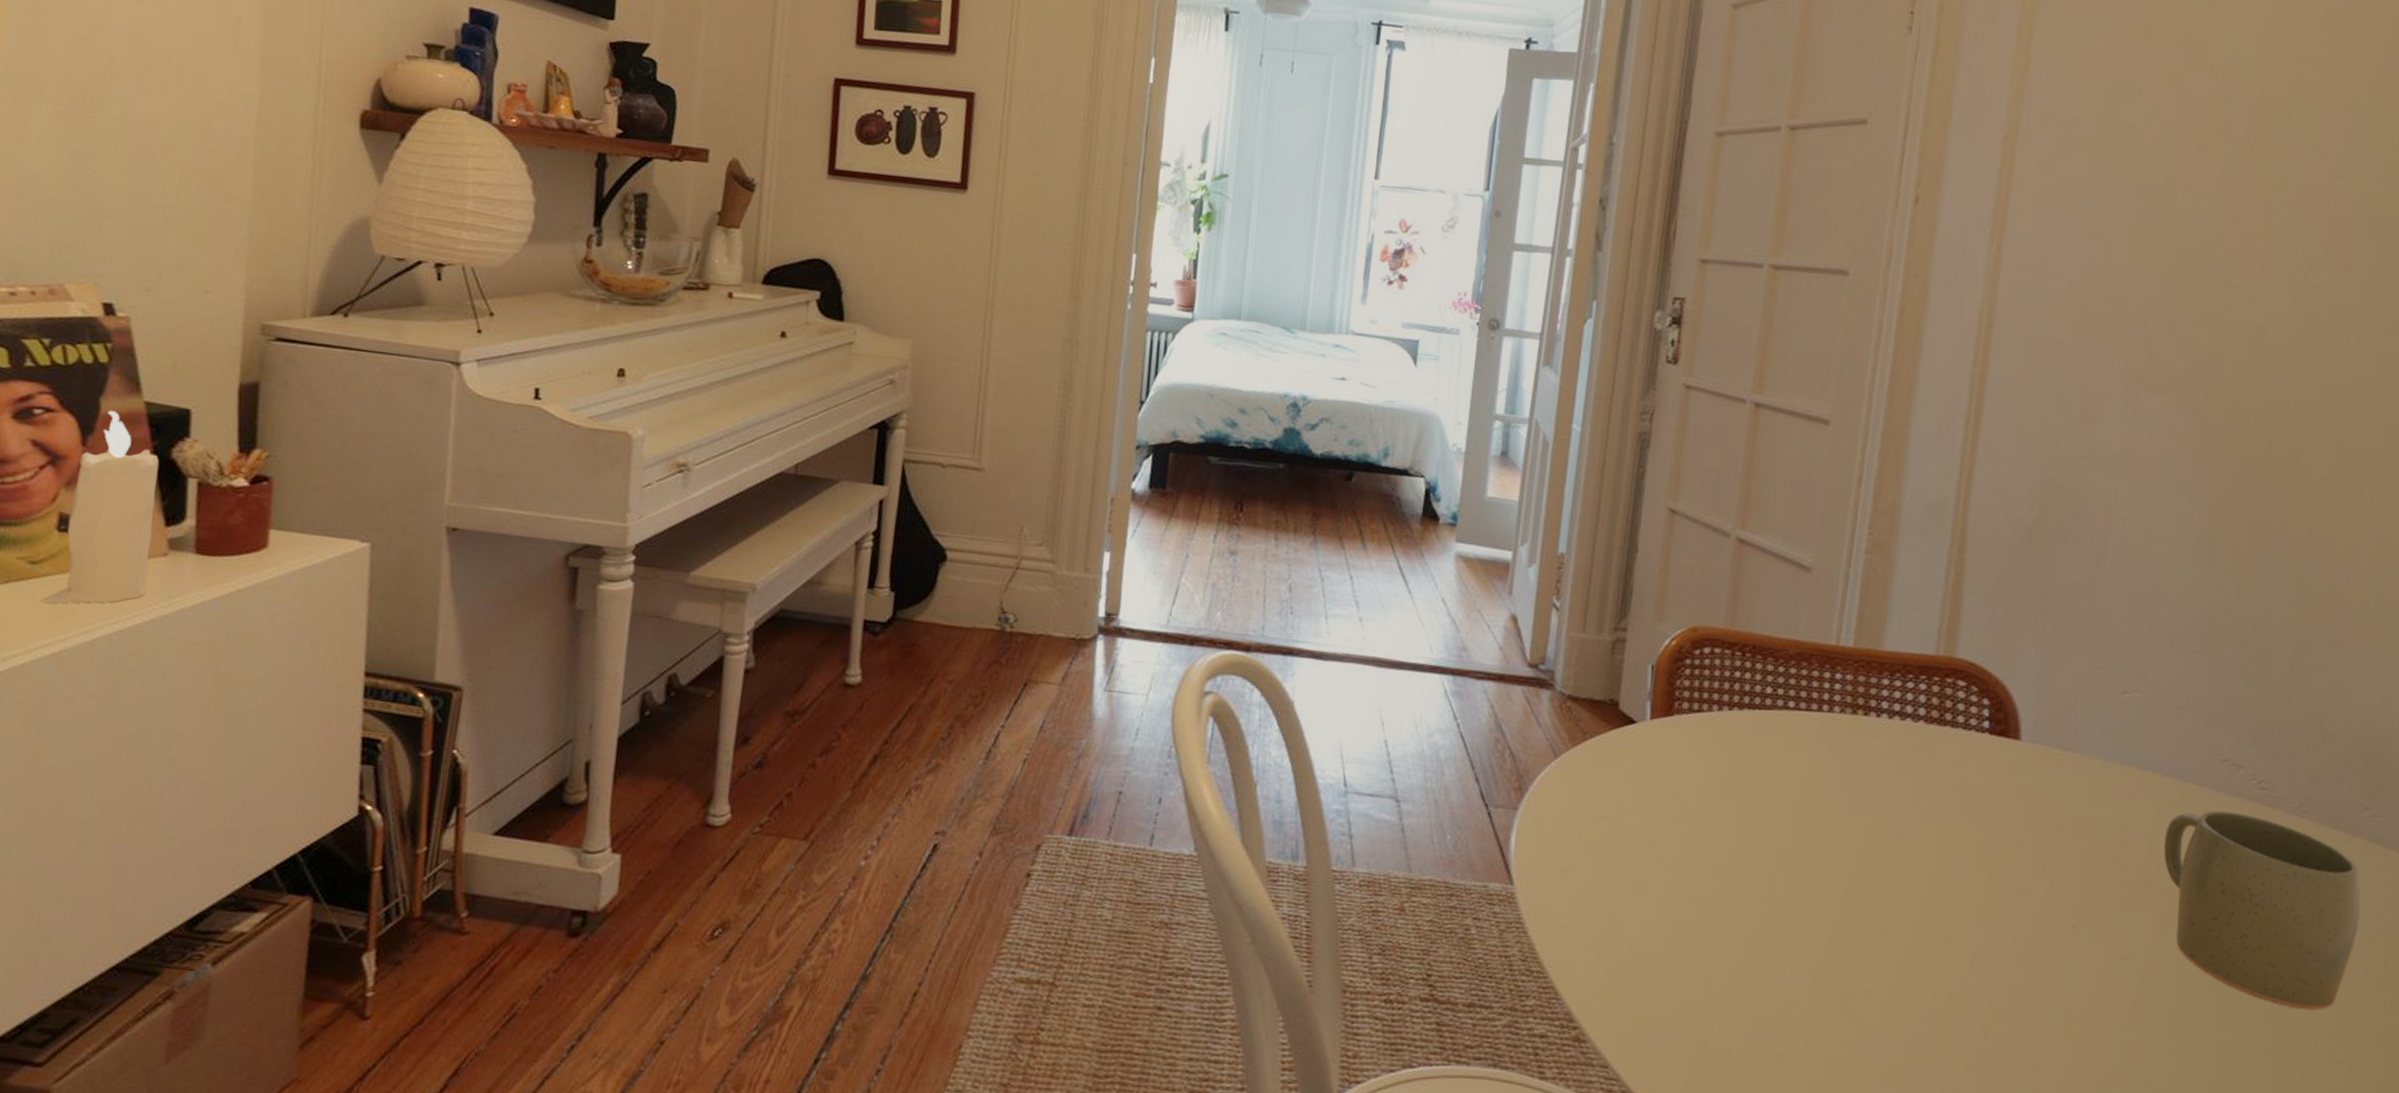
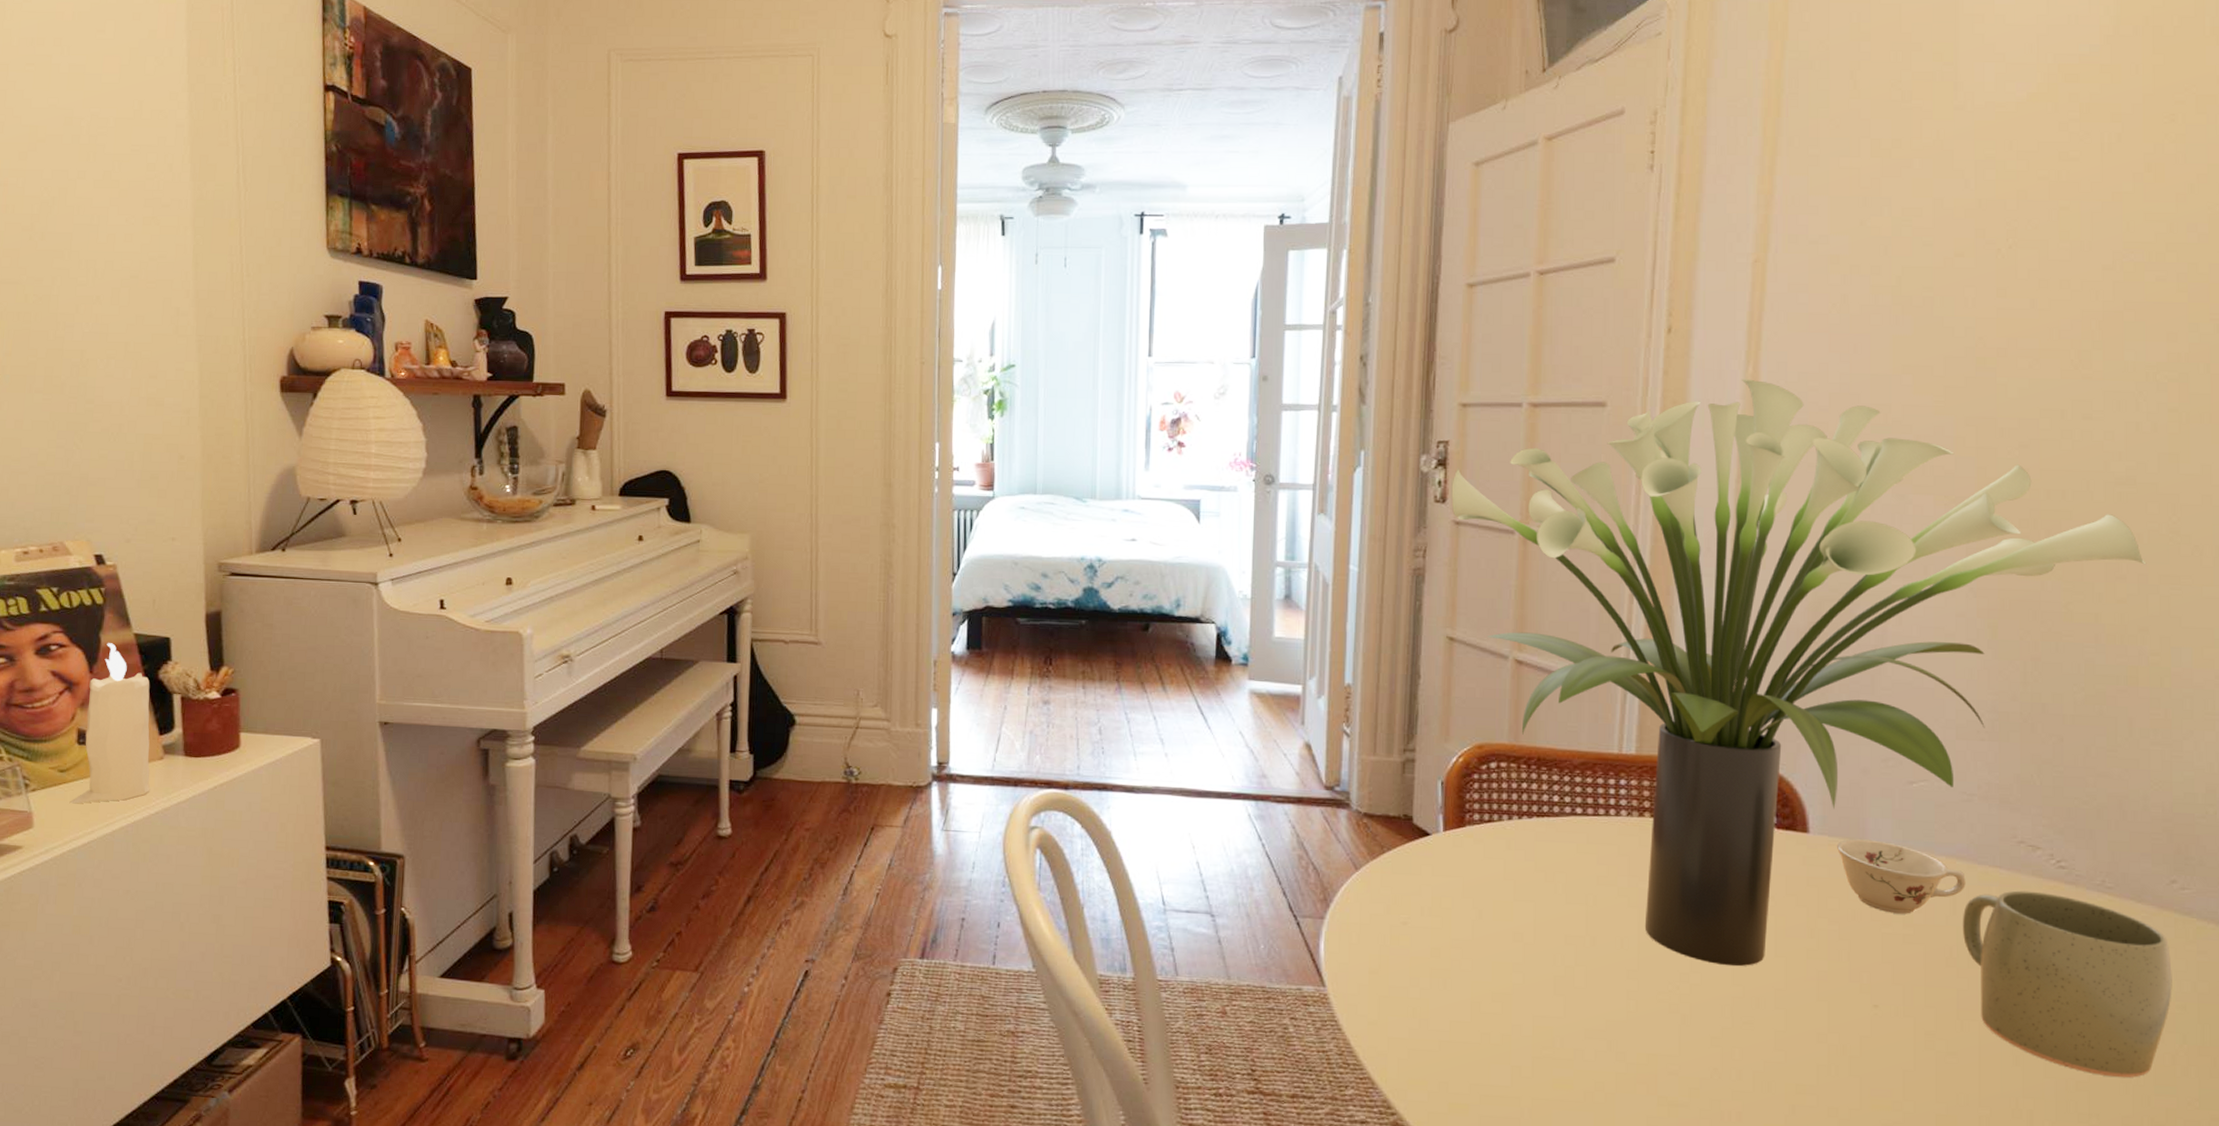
flower arrangement: none [1683,258,2360,879] -> present [1451,379,2147,967]
teacup: none [2047,748,2170,831] -> present [1837,839,1966,914]

